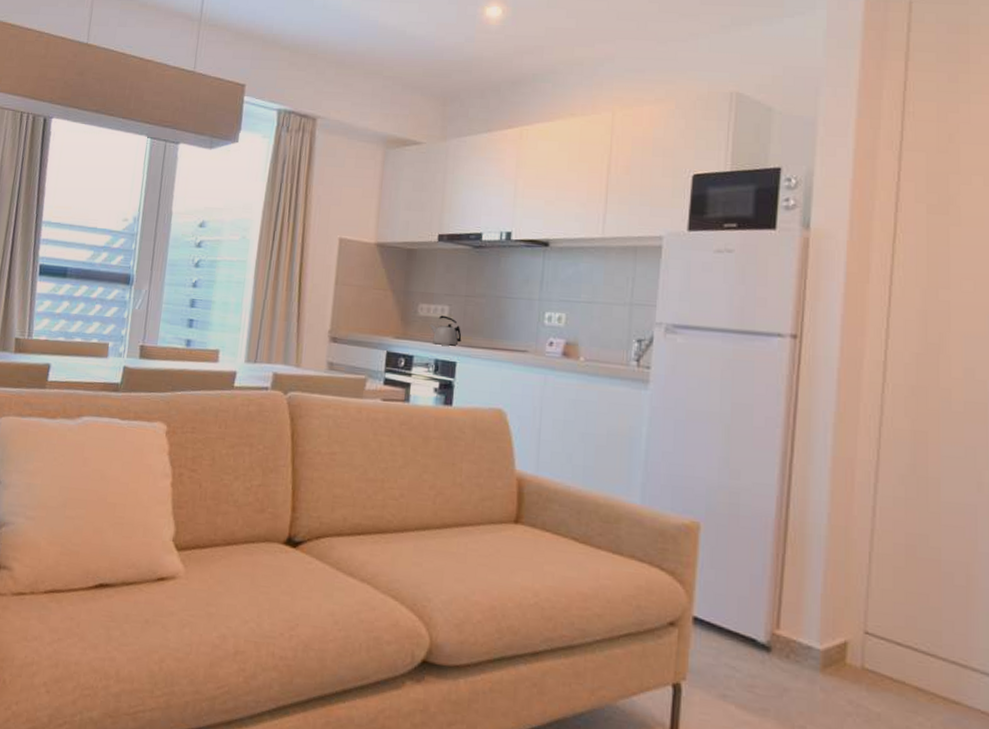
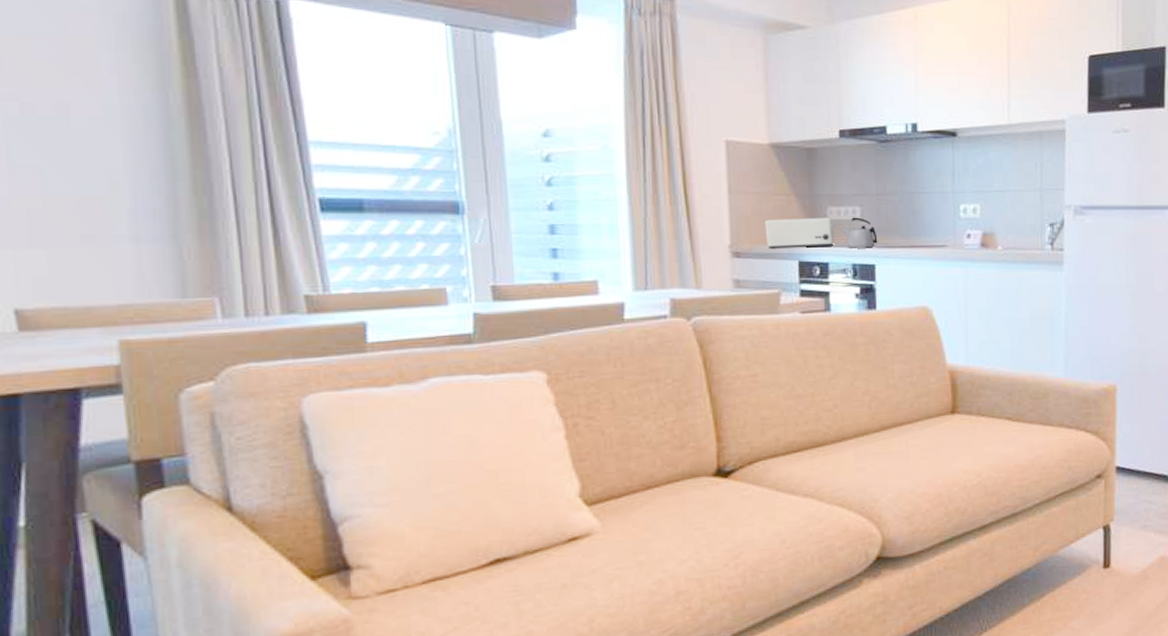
toaster: none [361,310,424,341] -> present [764,217,835,250]

